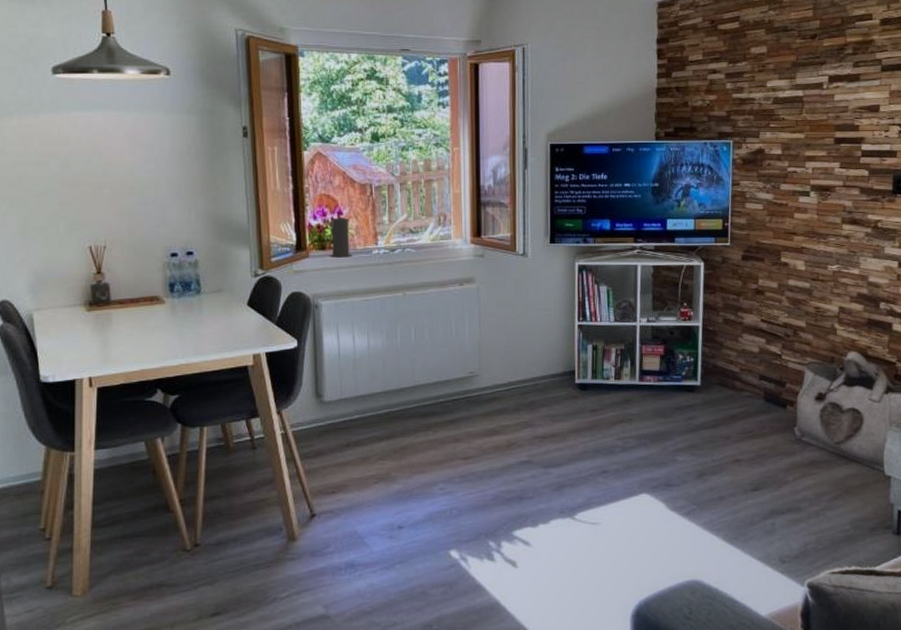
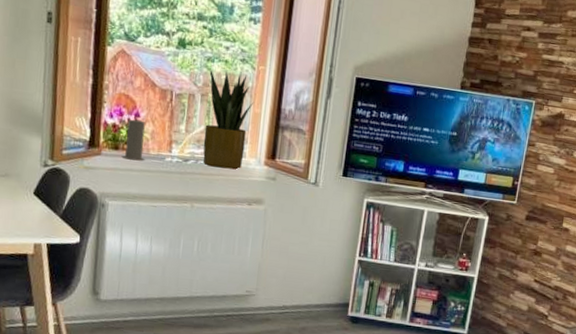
planter: none [405,156,453,253] -> present [203,69,255,169]

